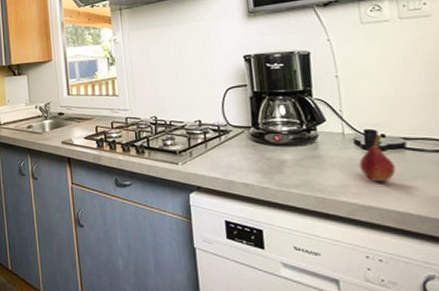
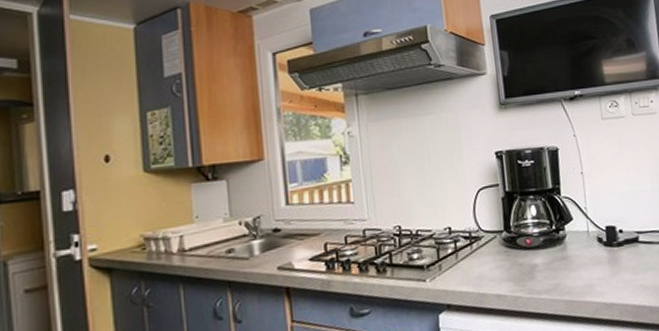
fruit: present [358,135,396,183] -> none [601,230,632,278]

